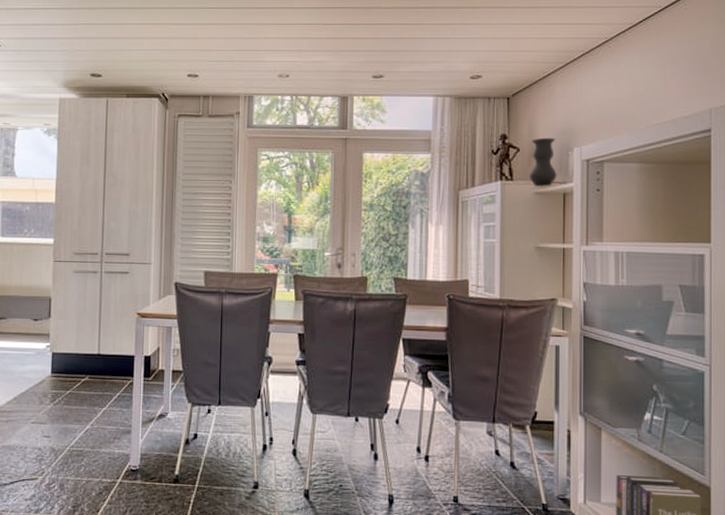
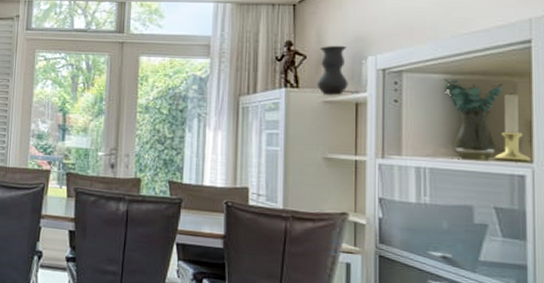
vase: none [638,167,687,244] -> present [443,79,503,162]
candle holder: none [679,178,709,243] -> present [494,92,531,163]

